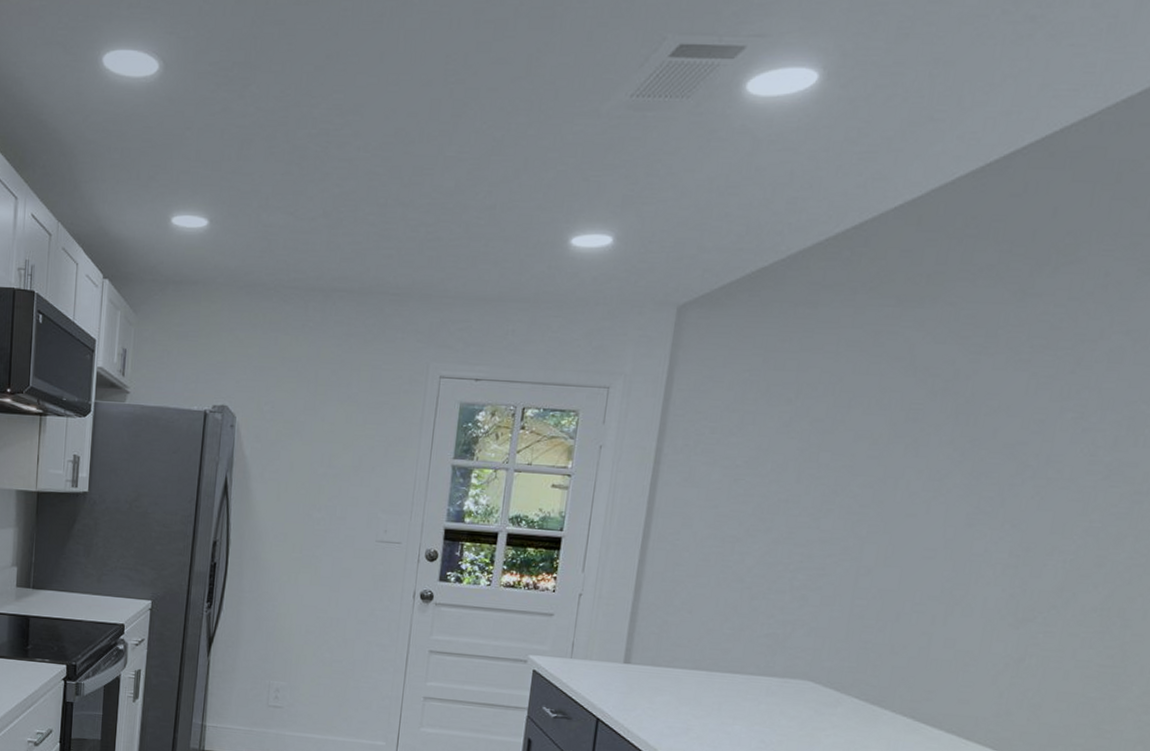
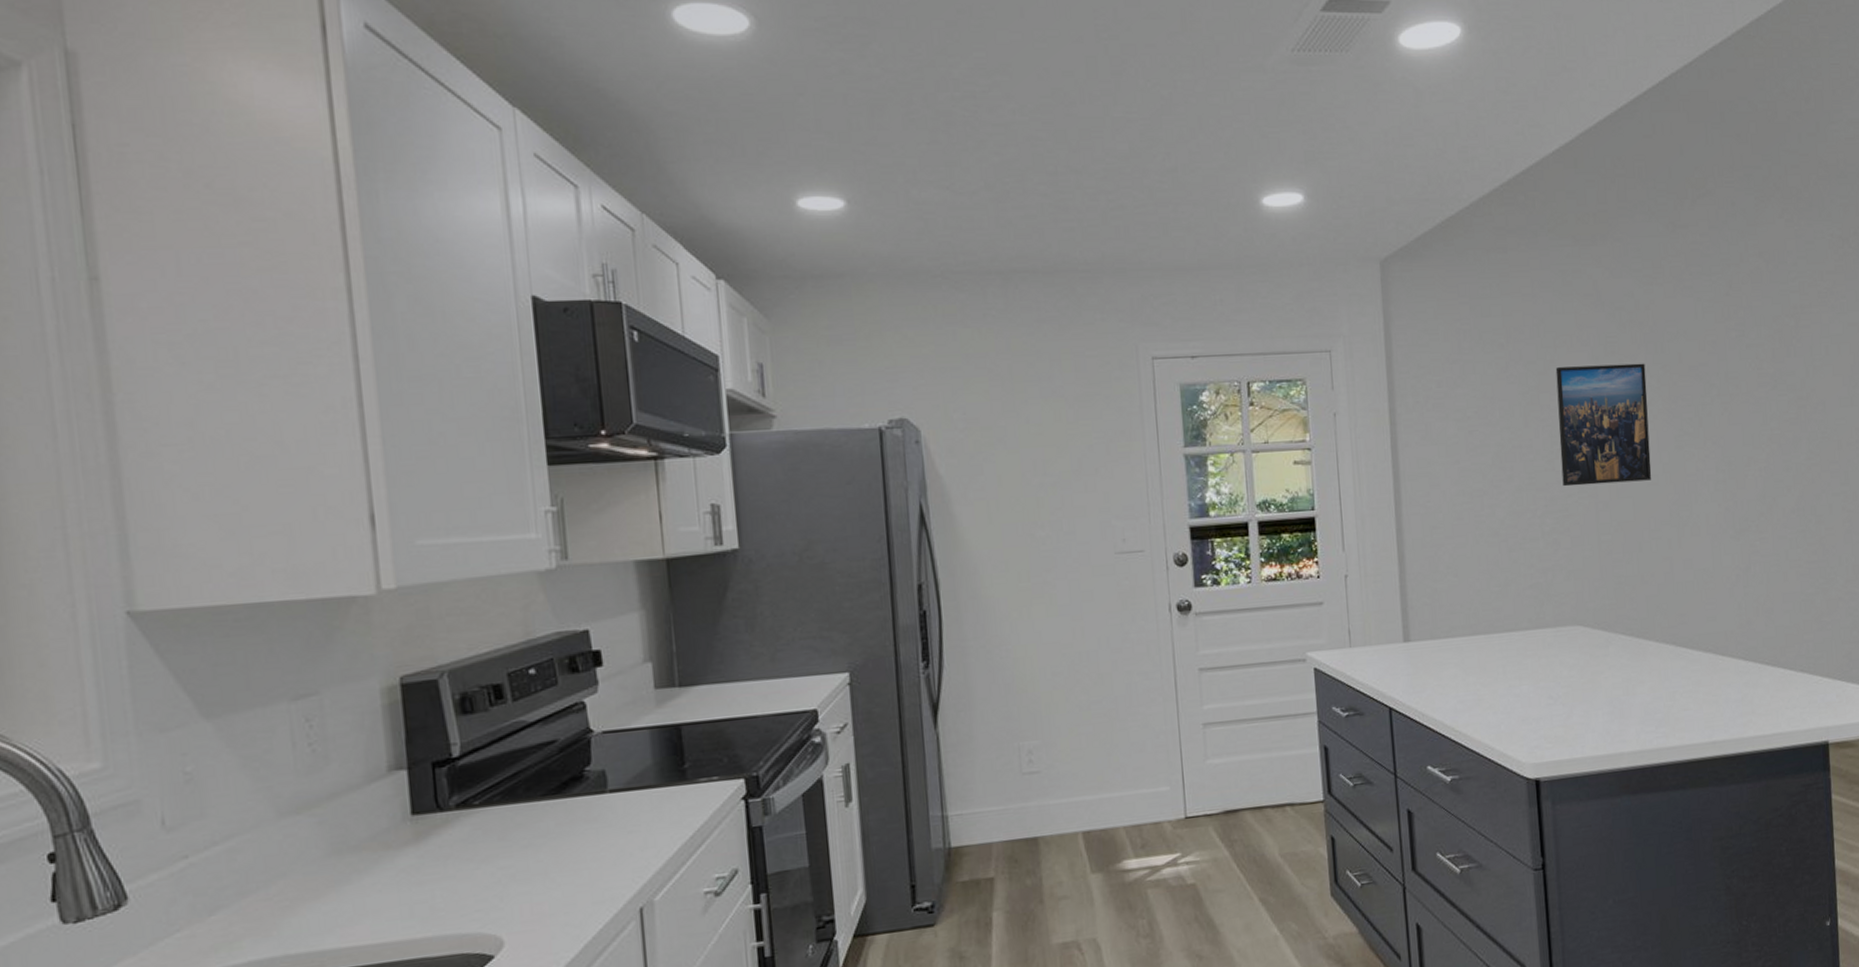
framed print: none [824,428,951,554] -> present [1555,363,1652,487]

